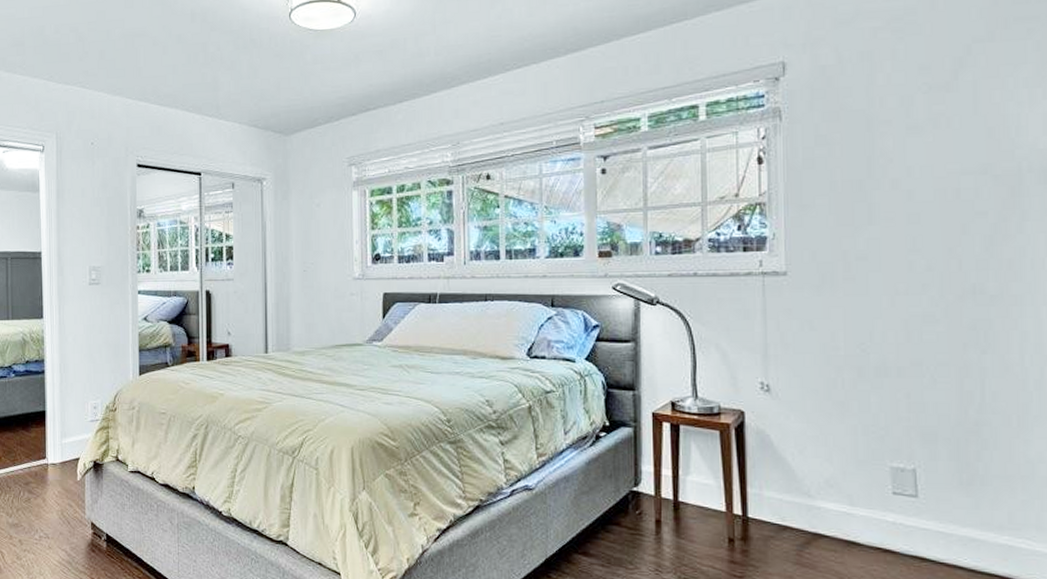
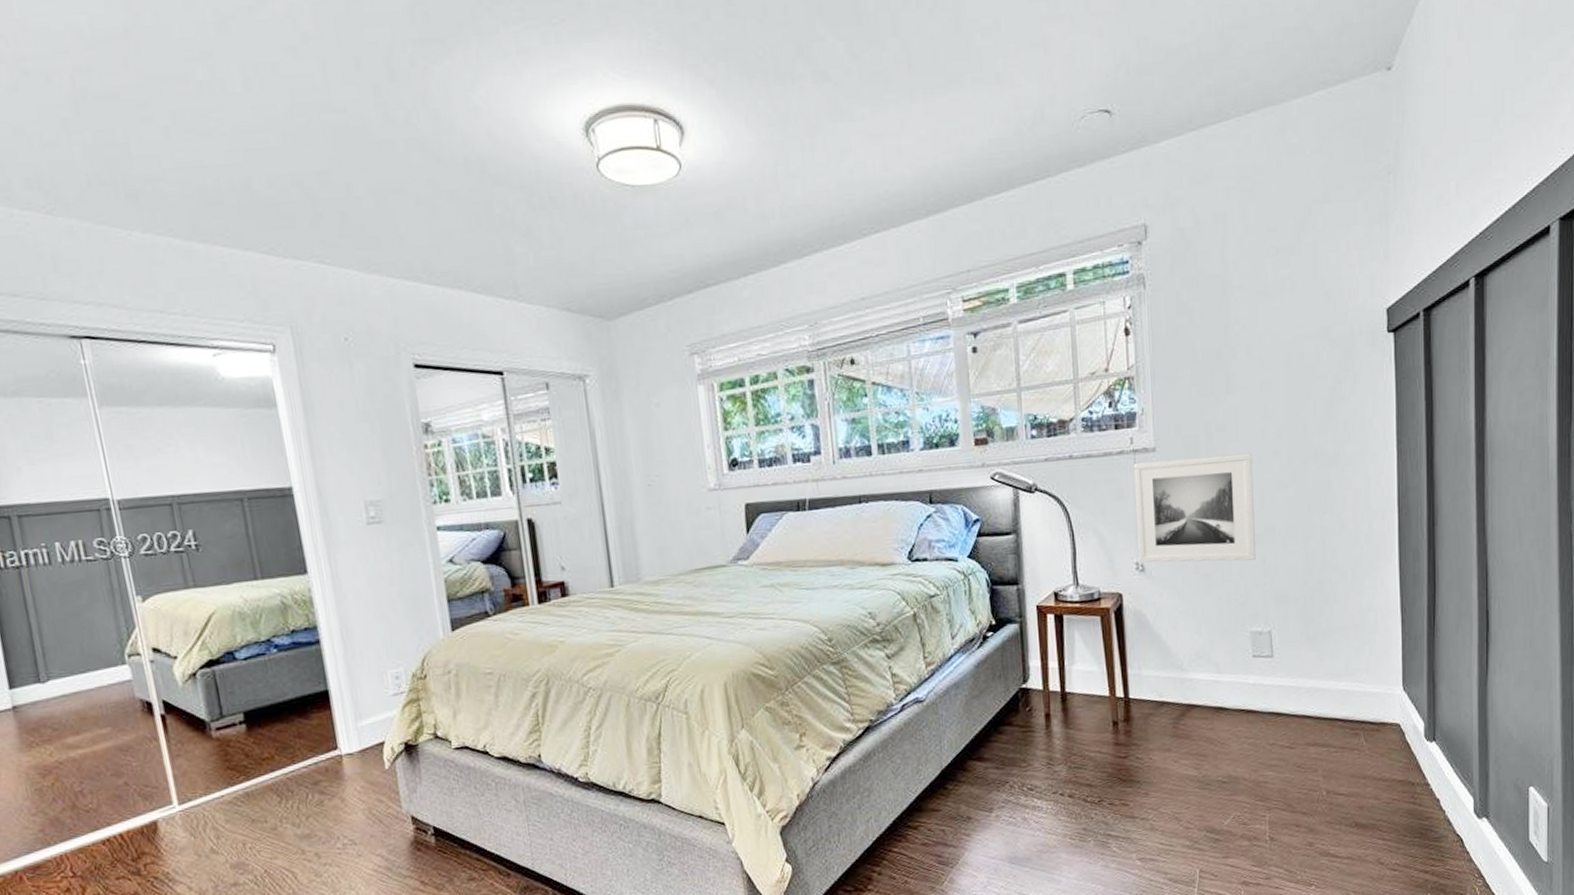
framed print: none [762,284,899,393] -> present [1133,453,1256,563]

